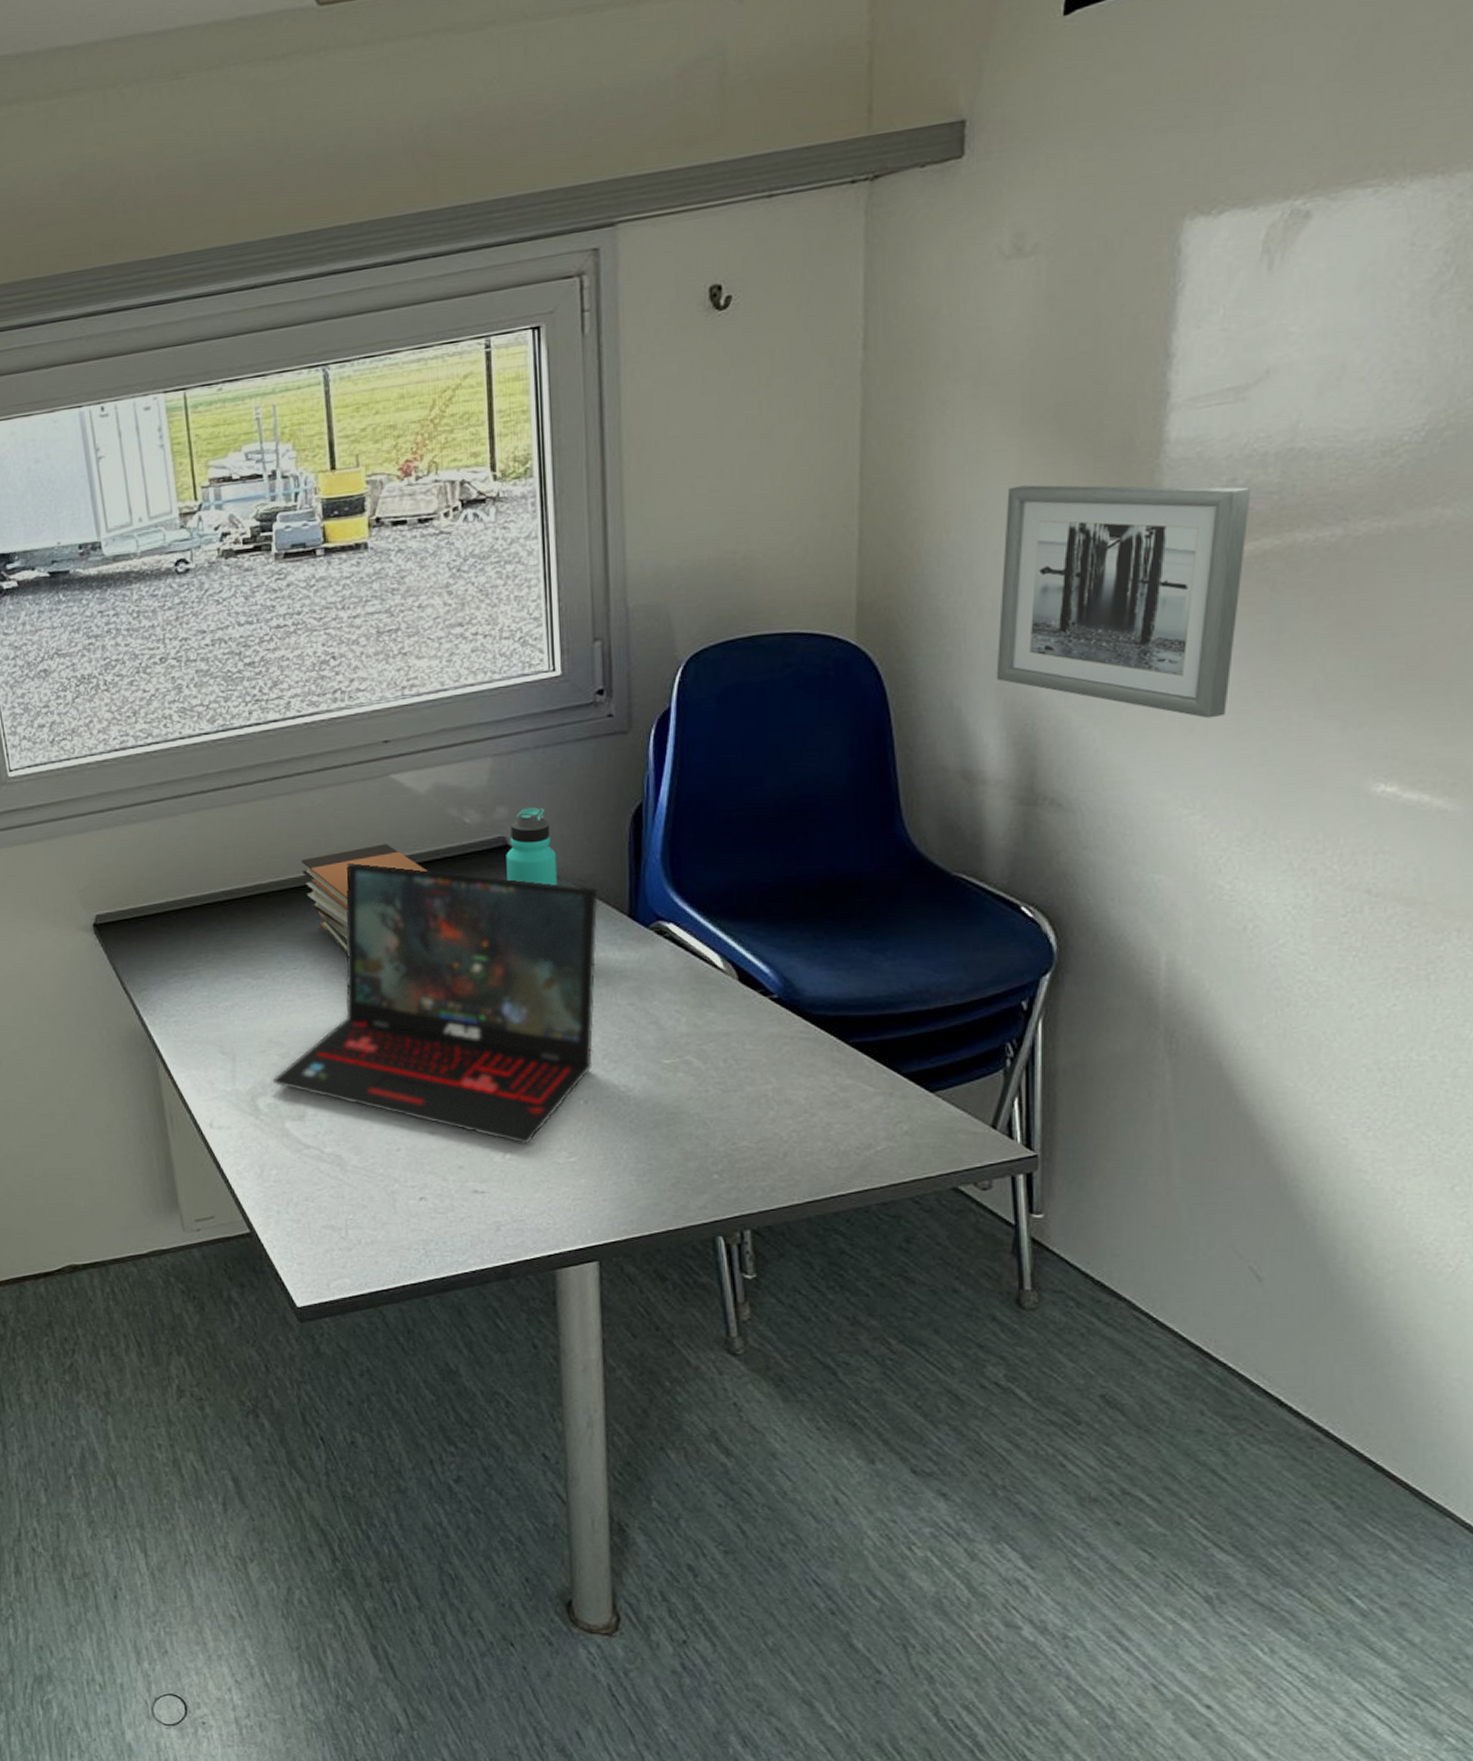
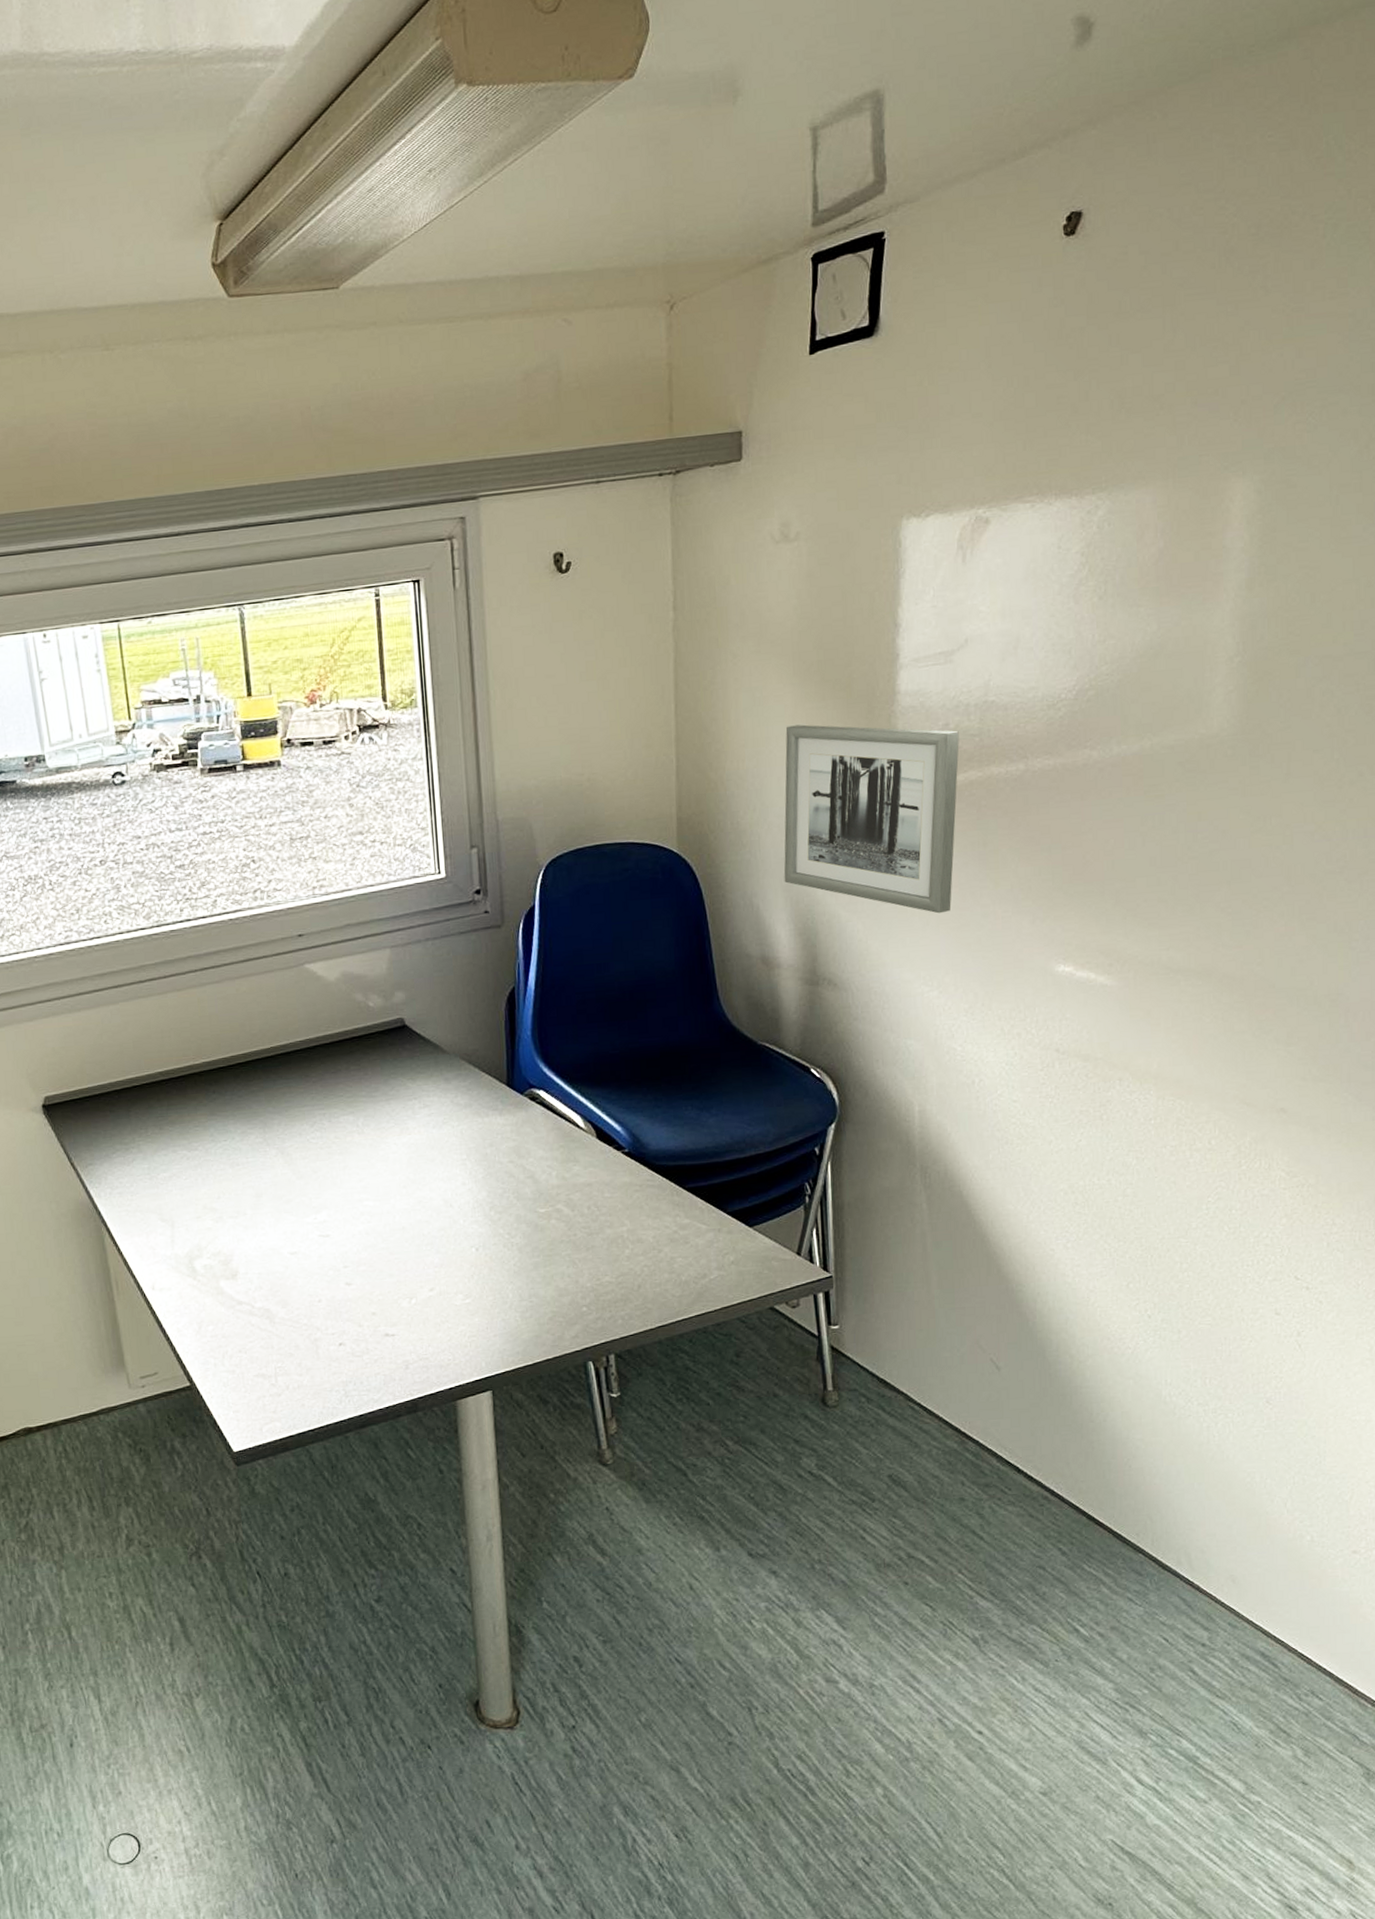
laptop: present [272,863,598,1144] -> none [207,1044,482,1290]
book stack: present [301,843,427,955] -> none [229,1026,338,1127]
thermos bottle: present [506,806,558,885] -> none [404,991,448,1060]

